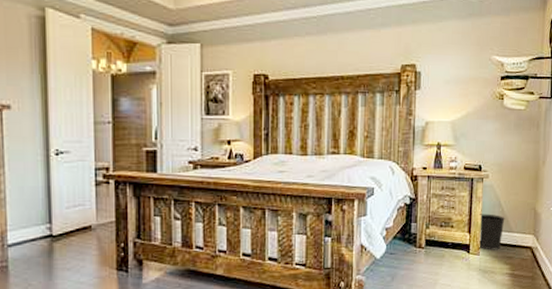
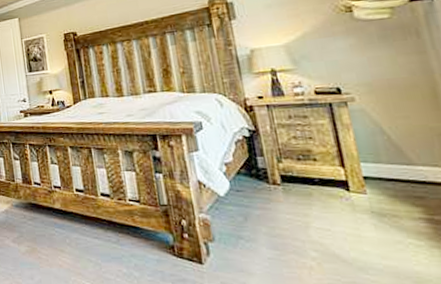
wastebasket: present [478,214,505,250] -> none [352,143,399,188]

